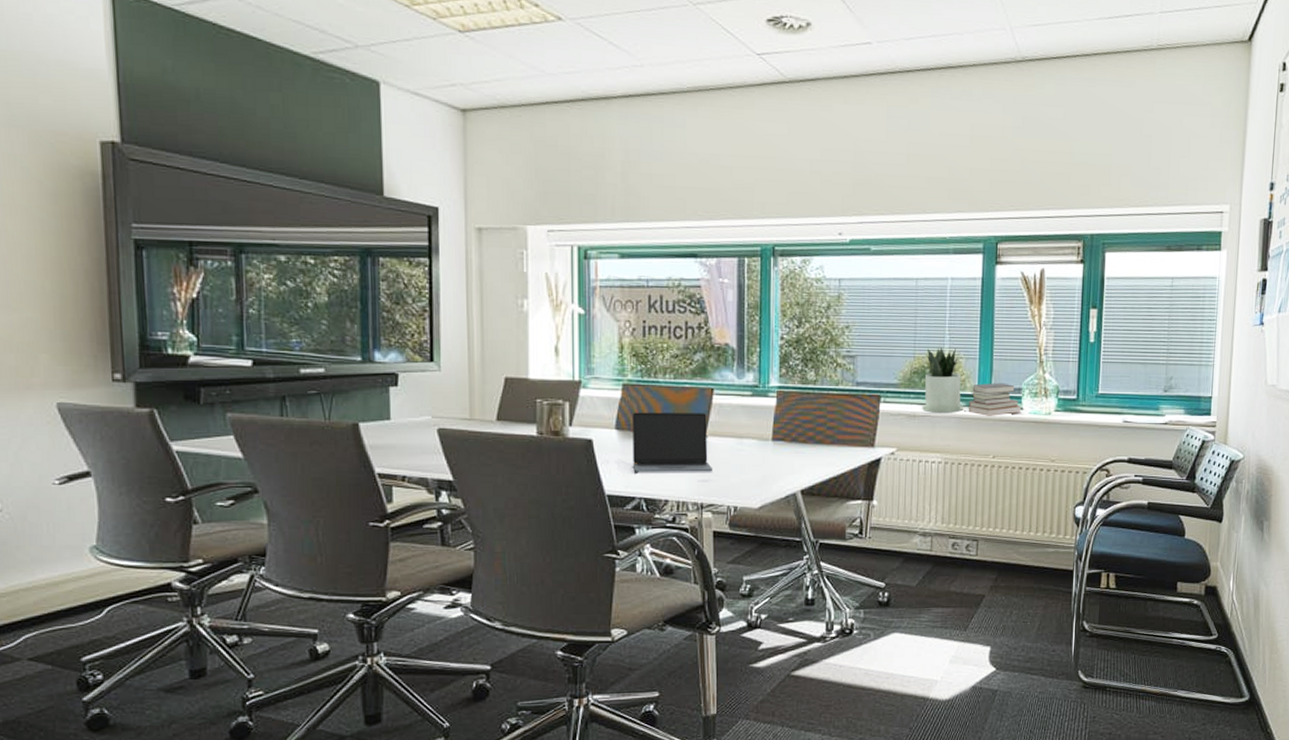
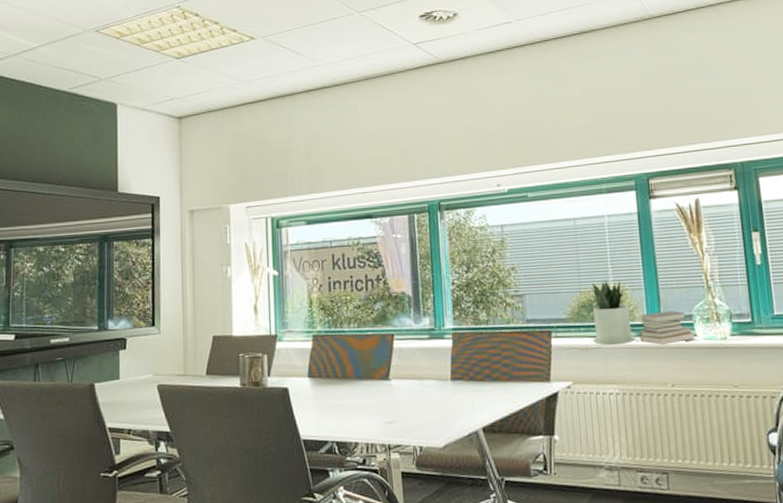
laptop: present [633,412,714,472] -> none [323,357,398,417]

